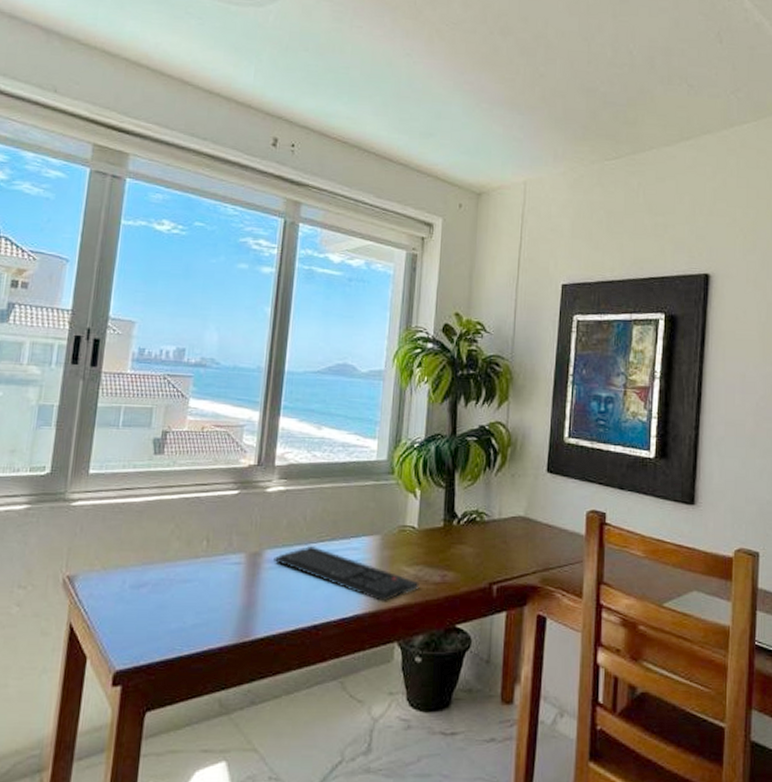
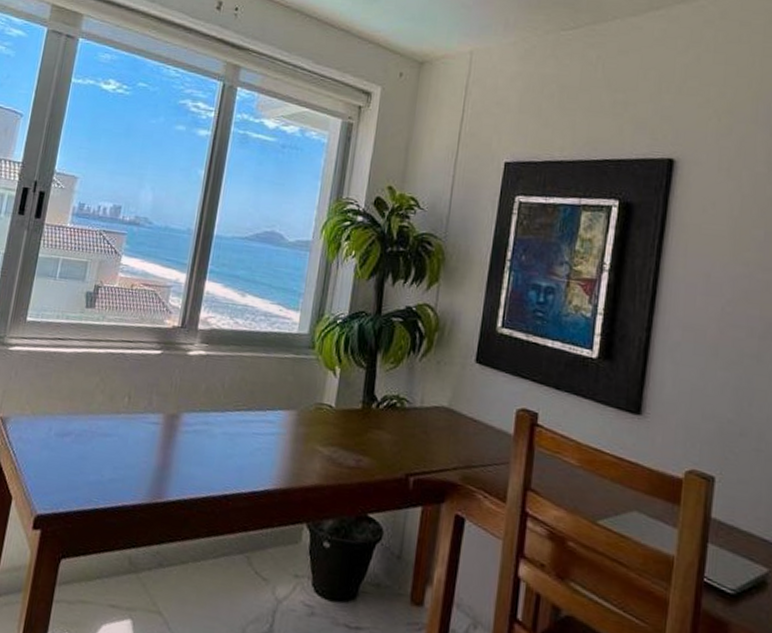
keyboard: present [274,546,420,602] -> none [190,414,333,481]

